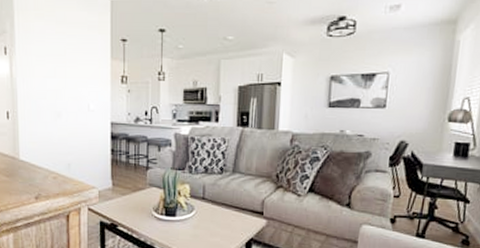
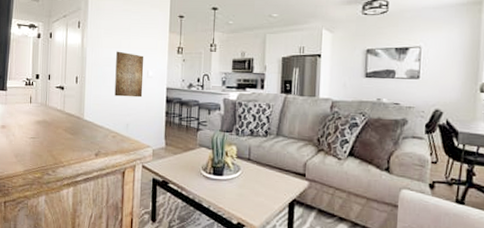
wall art: none [51,81,84,134] -> present [114,51,144,98]

